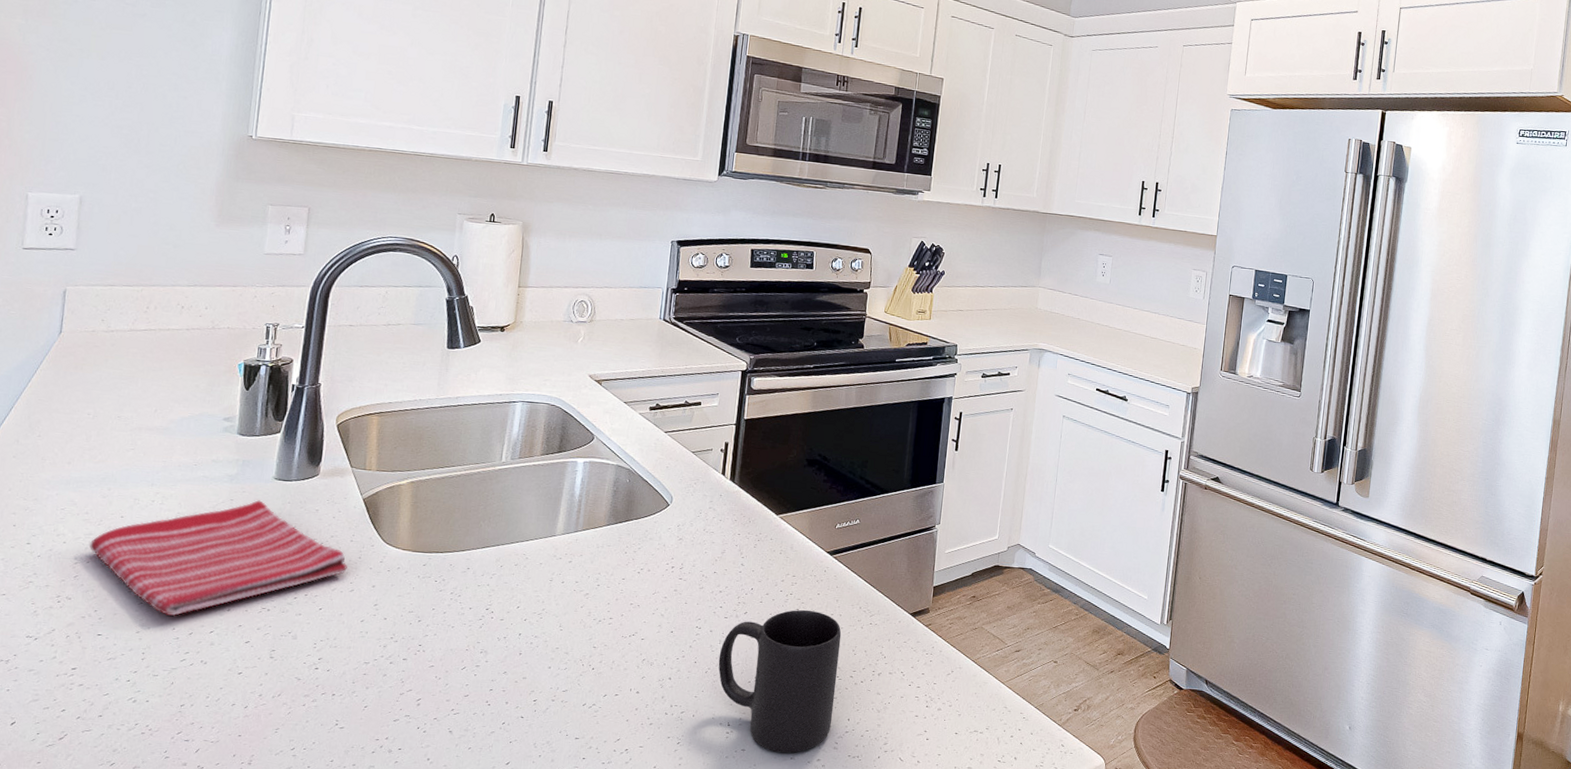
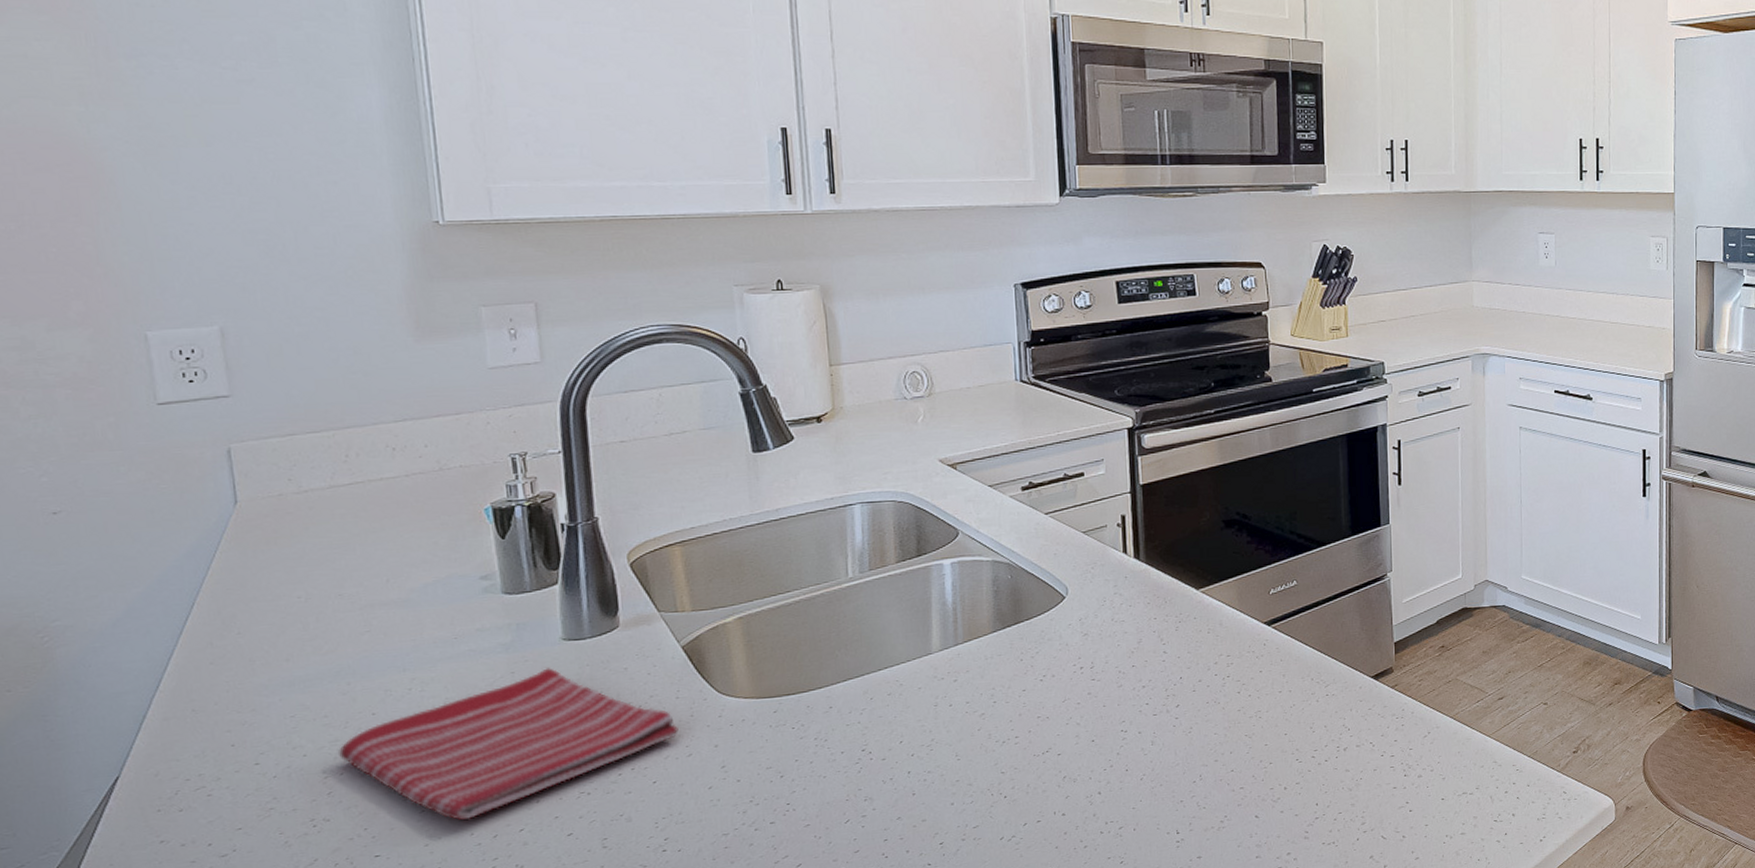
mug: present [718,609,842,753] -> none [1153,691,1298,853]

